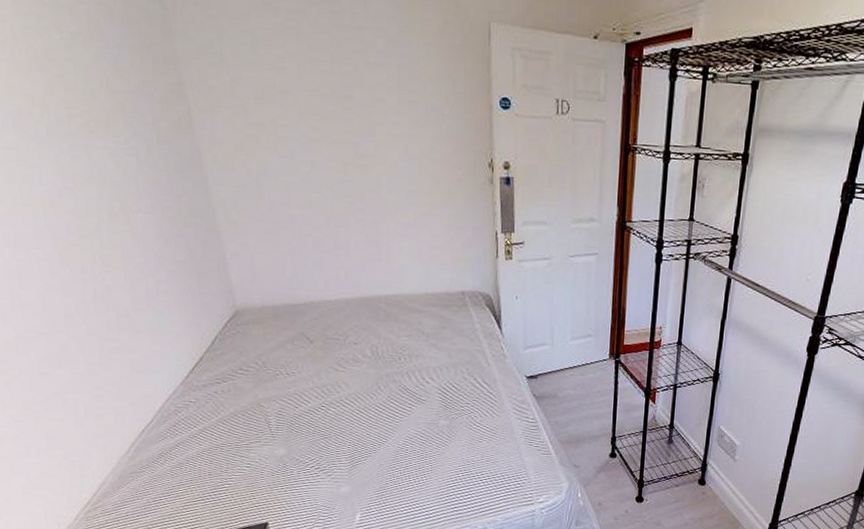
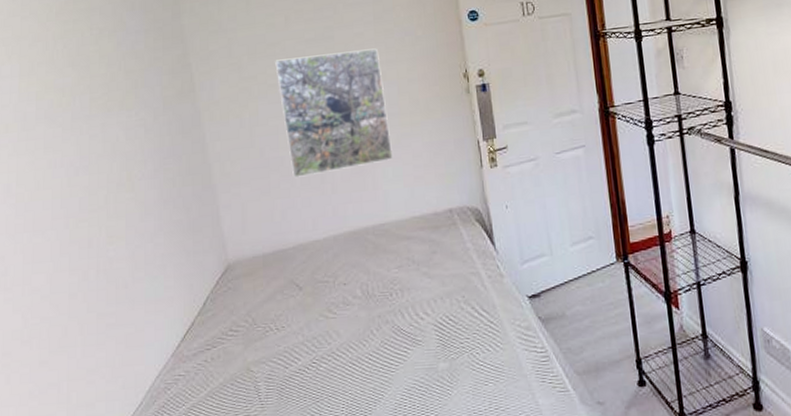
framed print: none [286,110,411,238] -> present [275,48,394,178]

